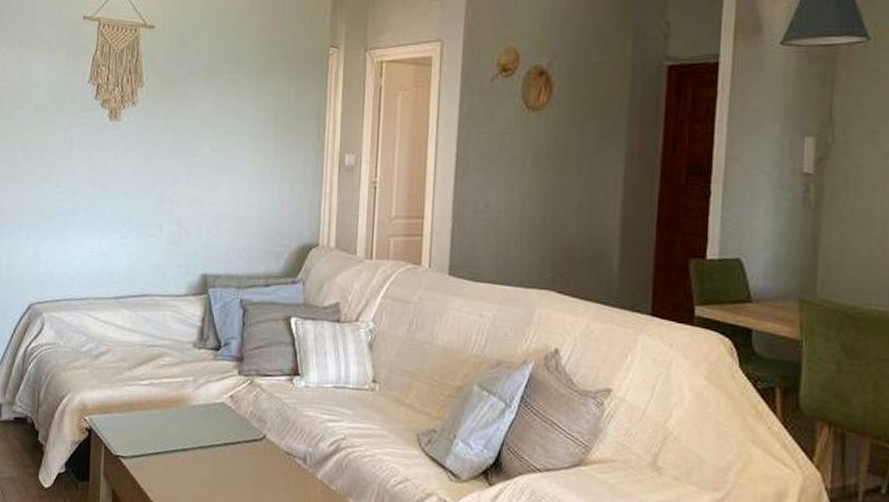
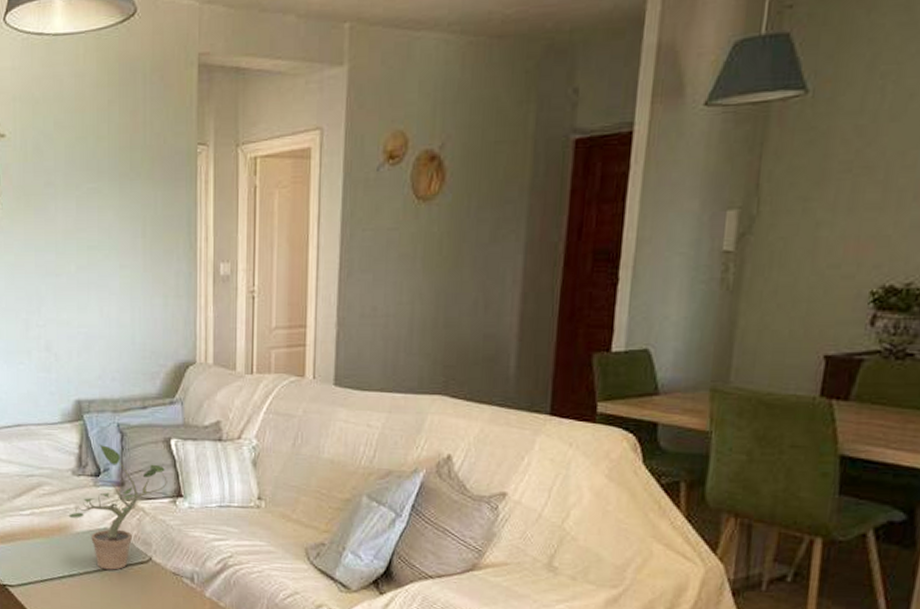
potted plant: none [186,318,286,447] -> present [68,444,167,570]

